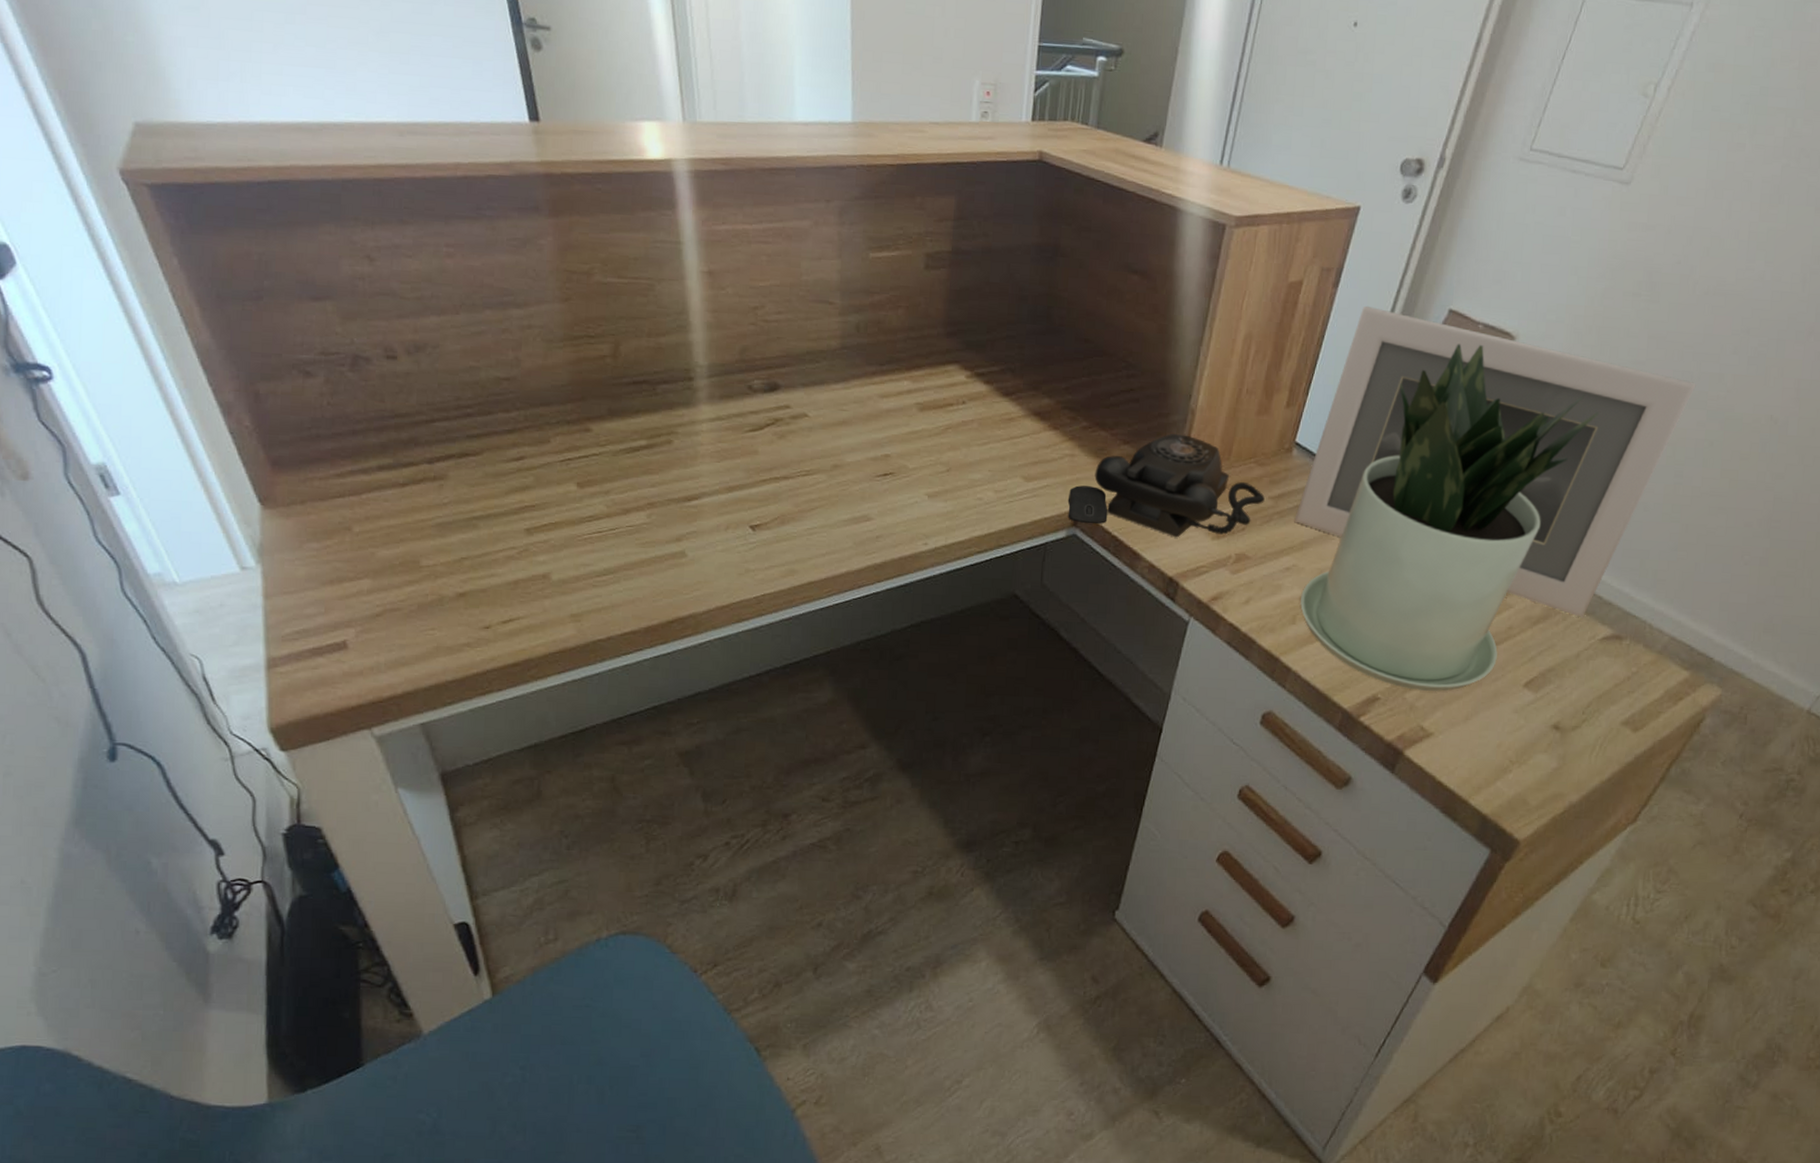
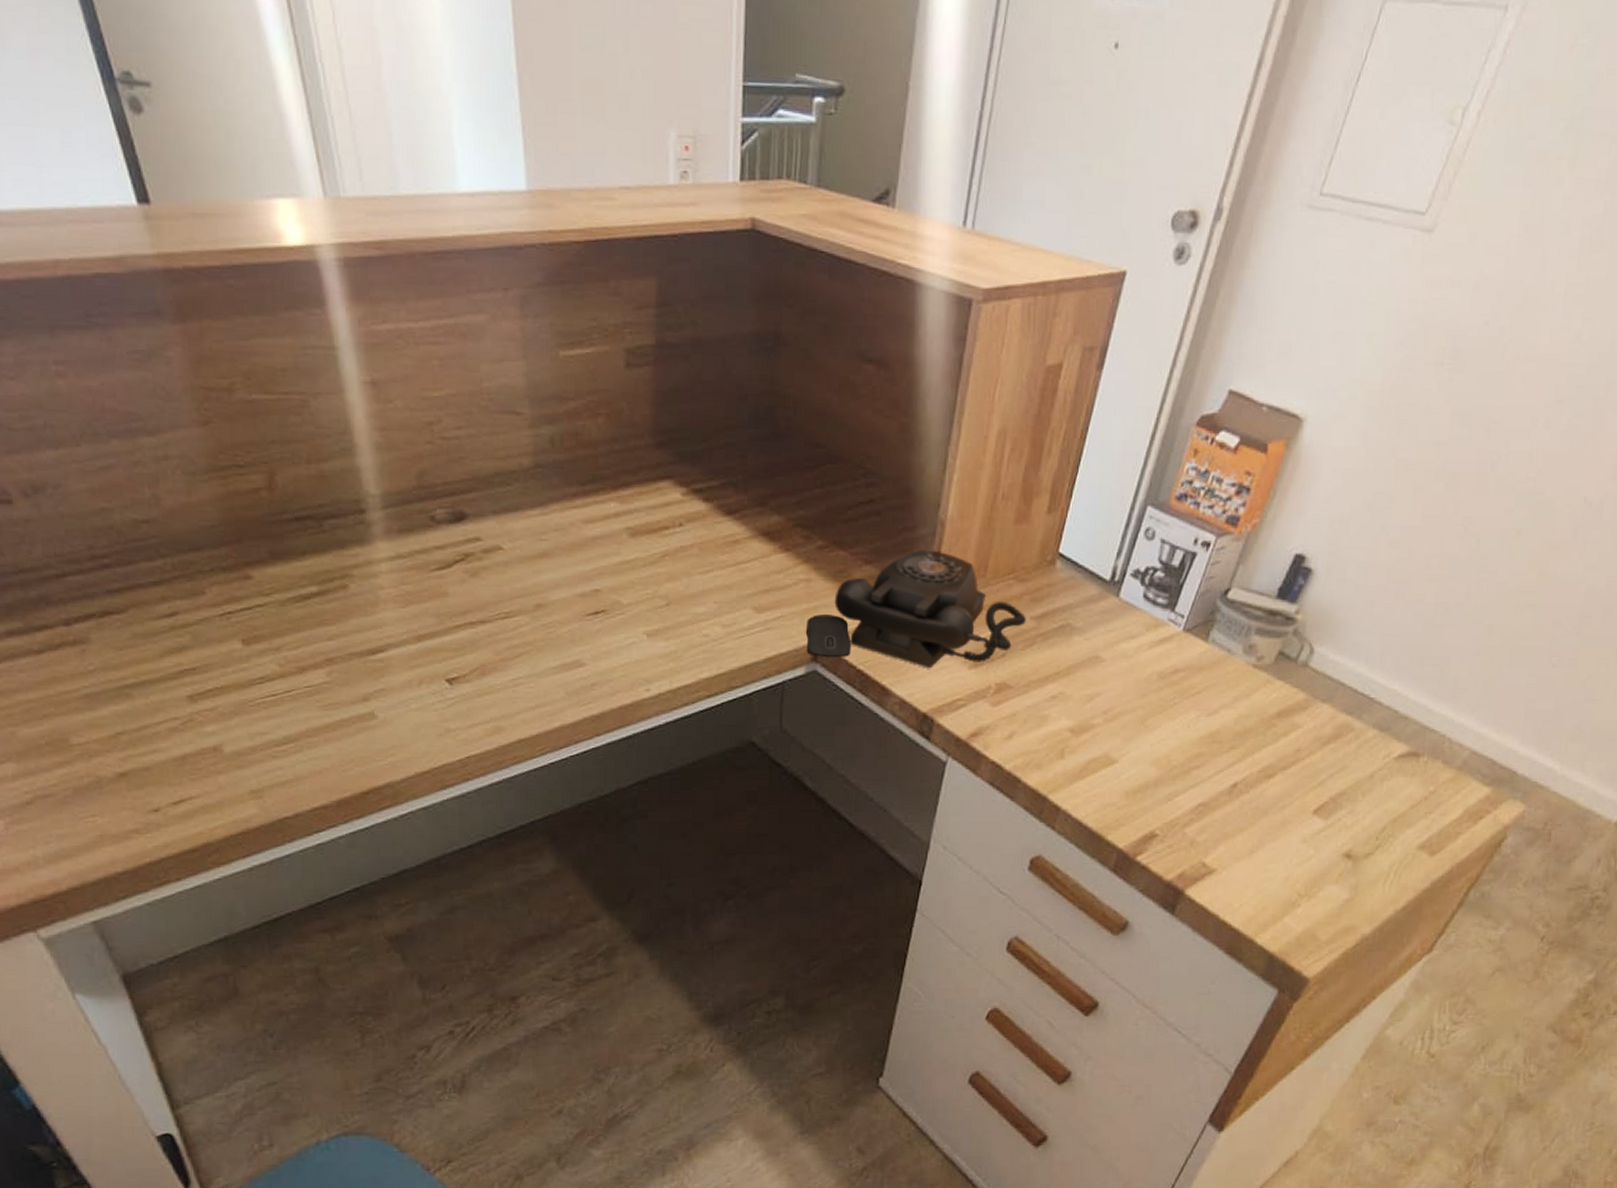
picture frame: present [1294,305,1696,618] -> none [1060,389,1504,736]
planter: present [1300,344,1599,692] -> none [1069,430,1396,824]

